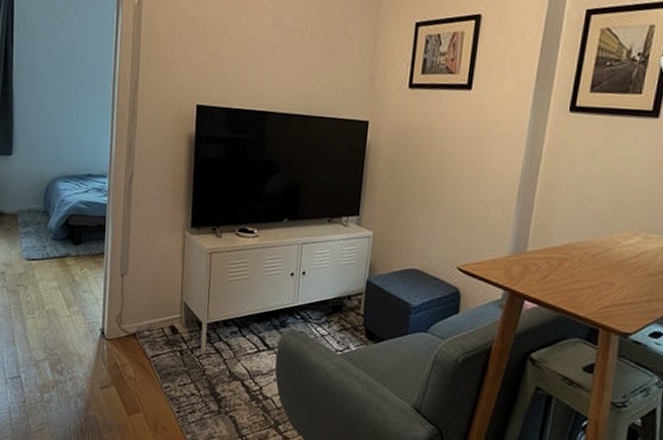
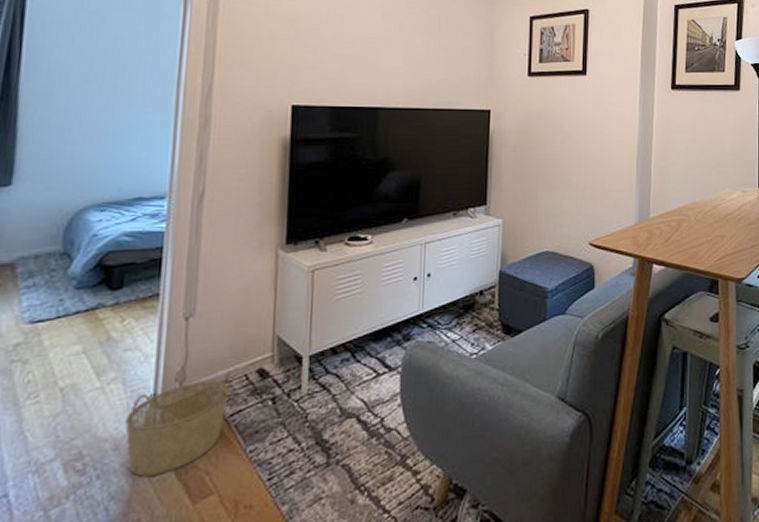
basket: none [85,325,151,389] -> present [125,380,230,477]

